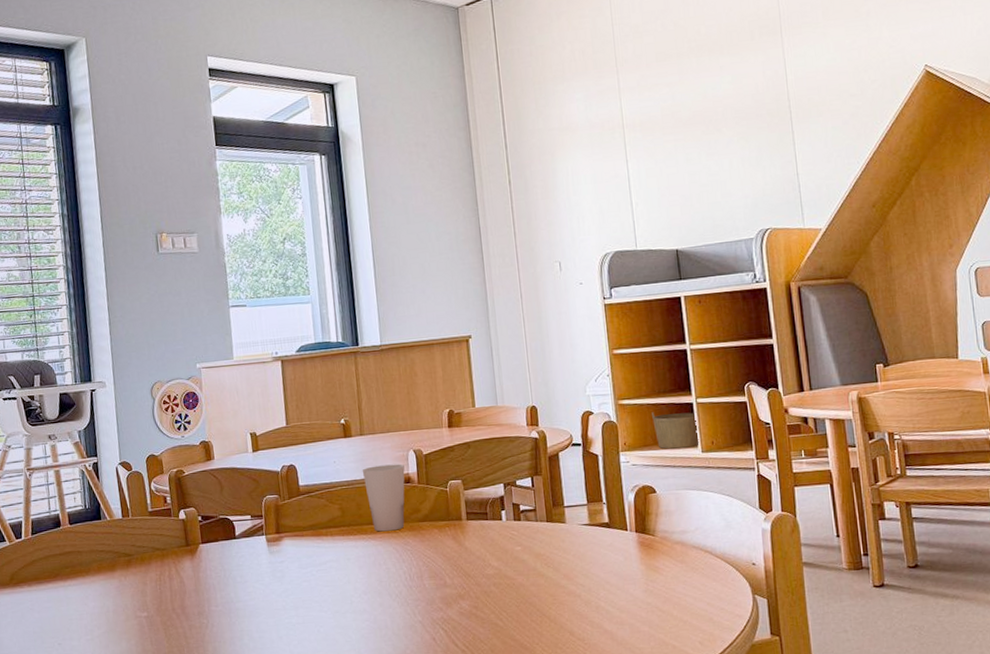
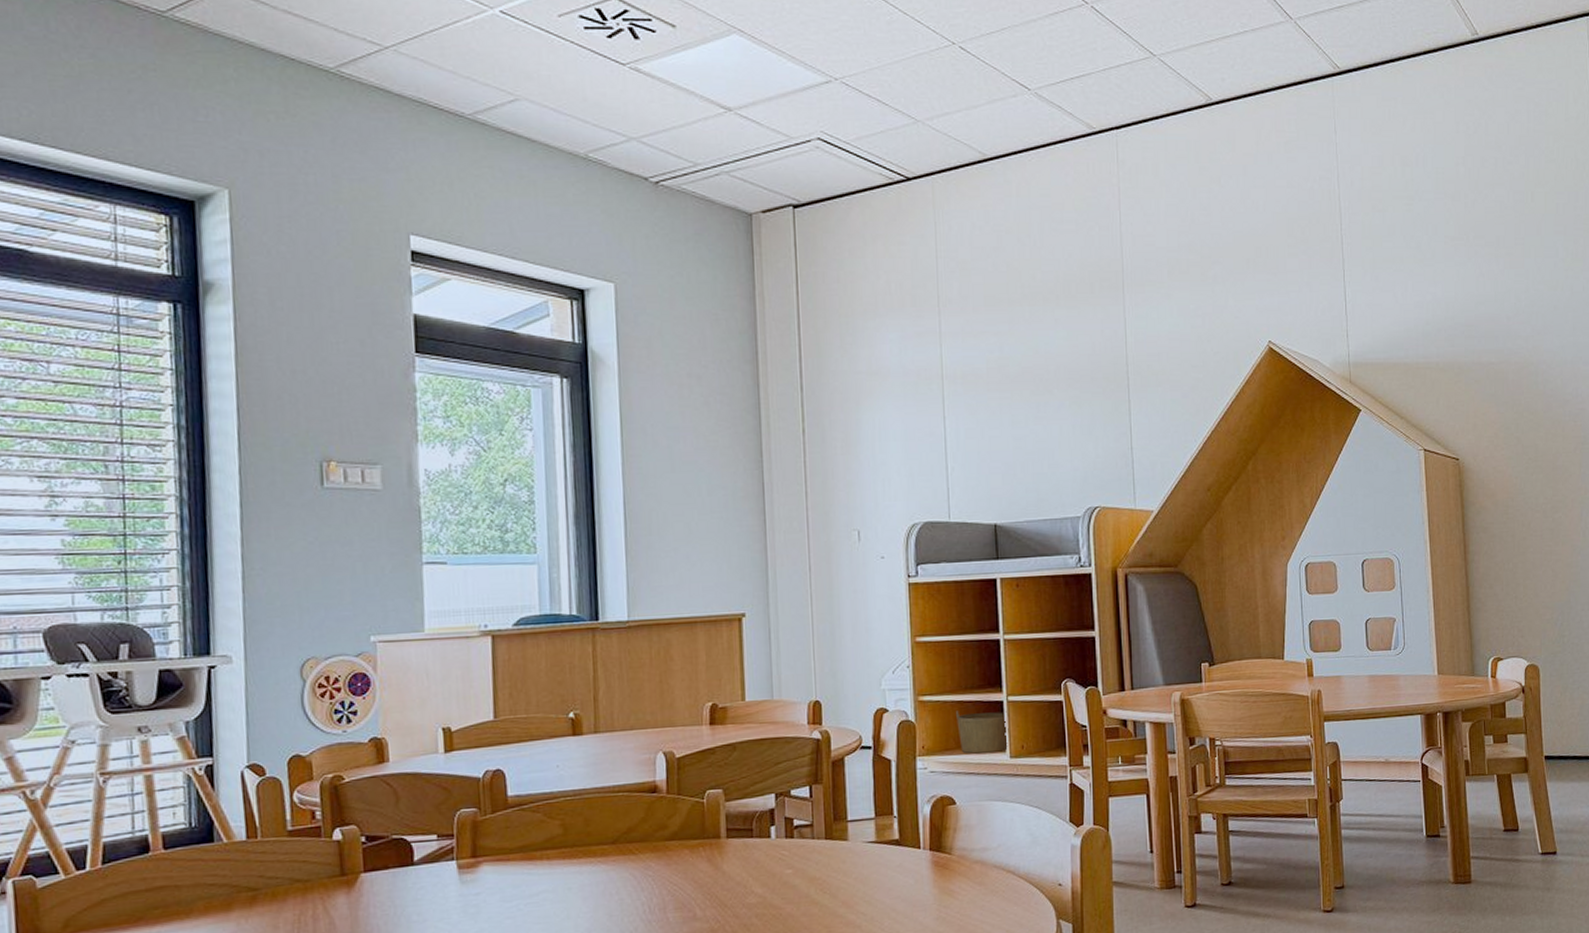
cup: present [362,464,405,532] -> none [594,769,651,854]

